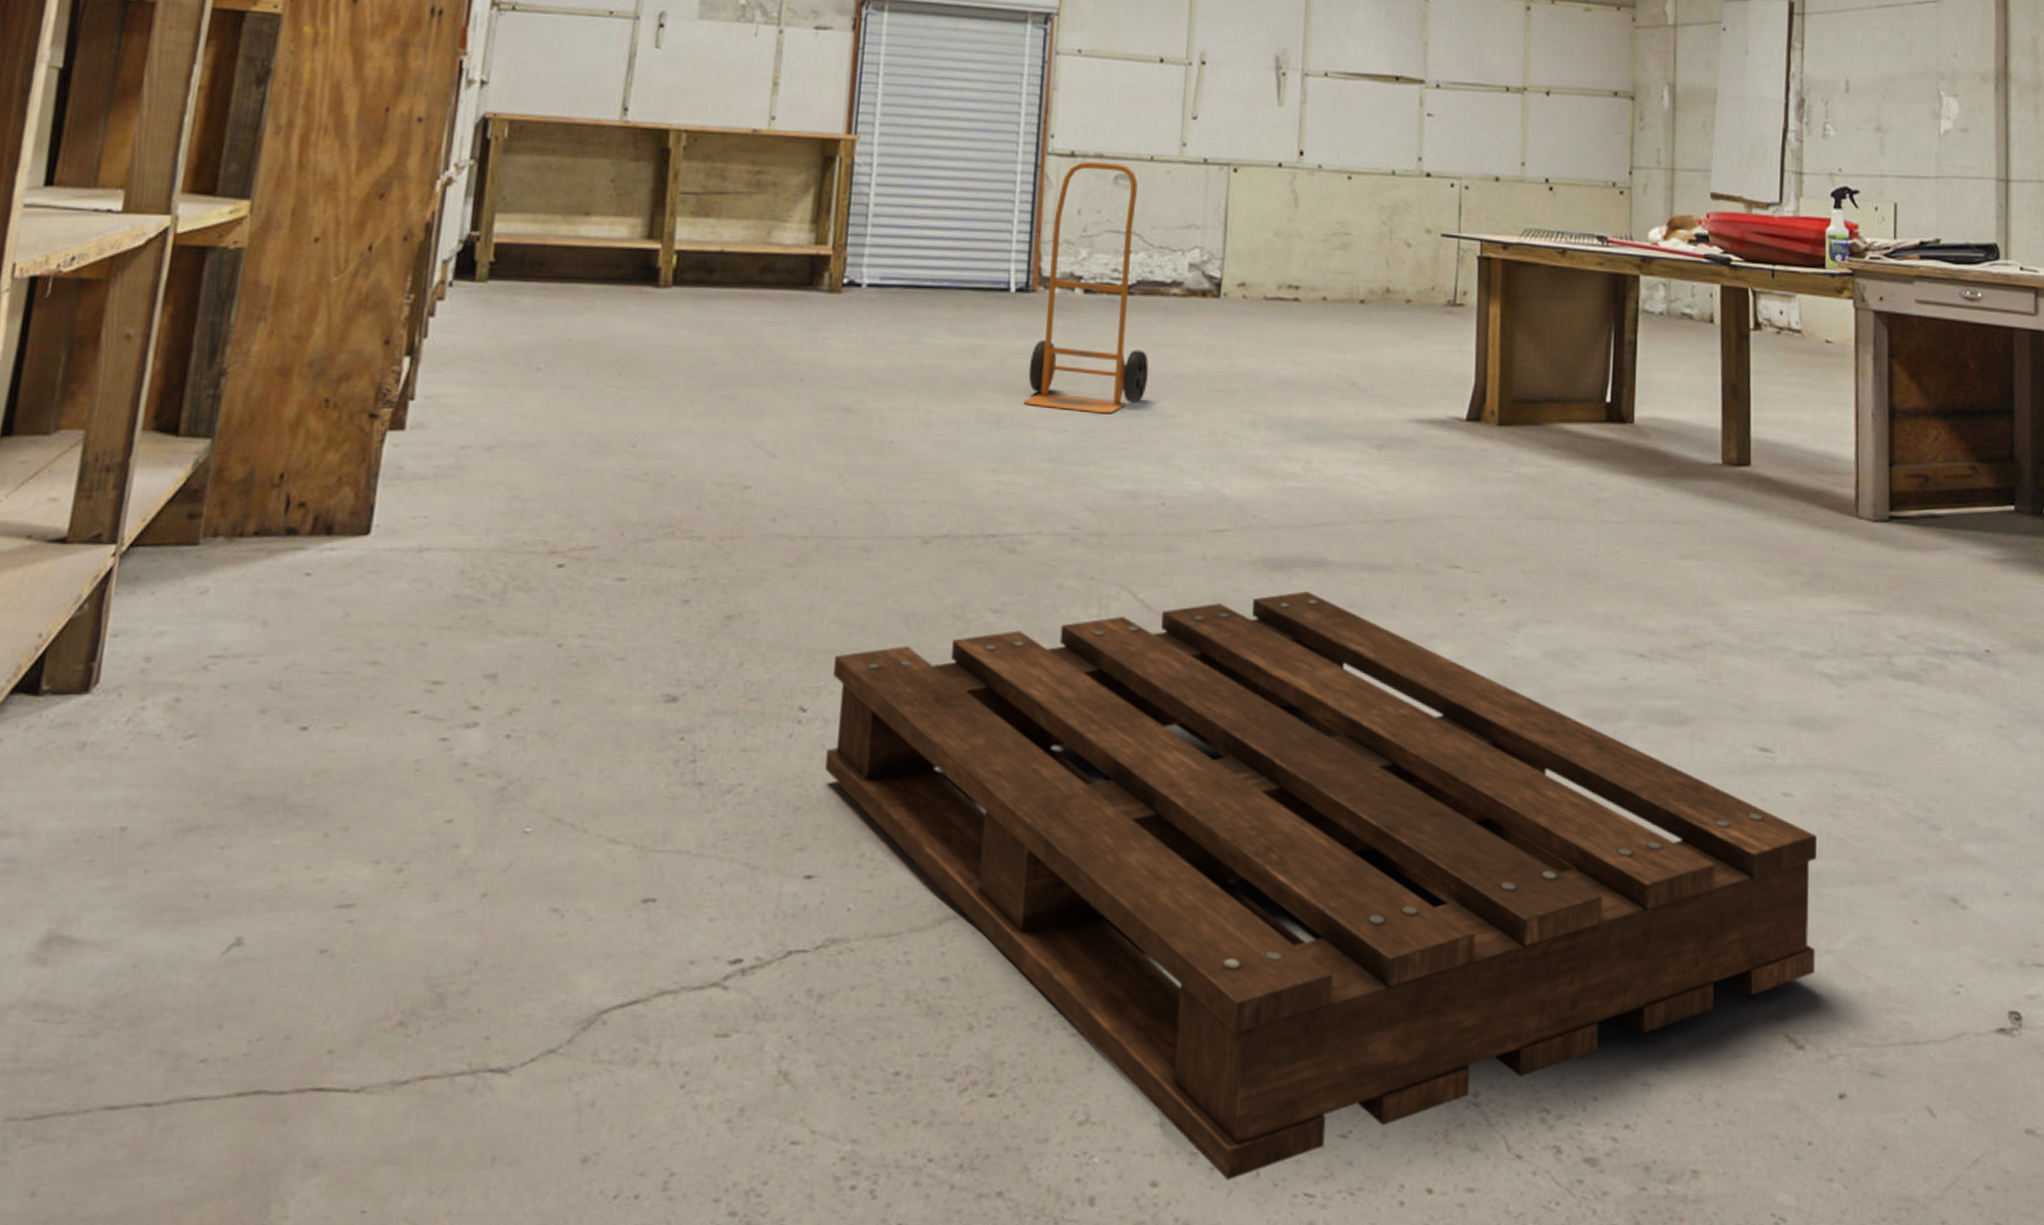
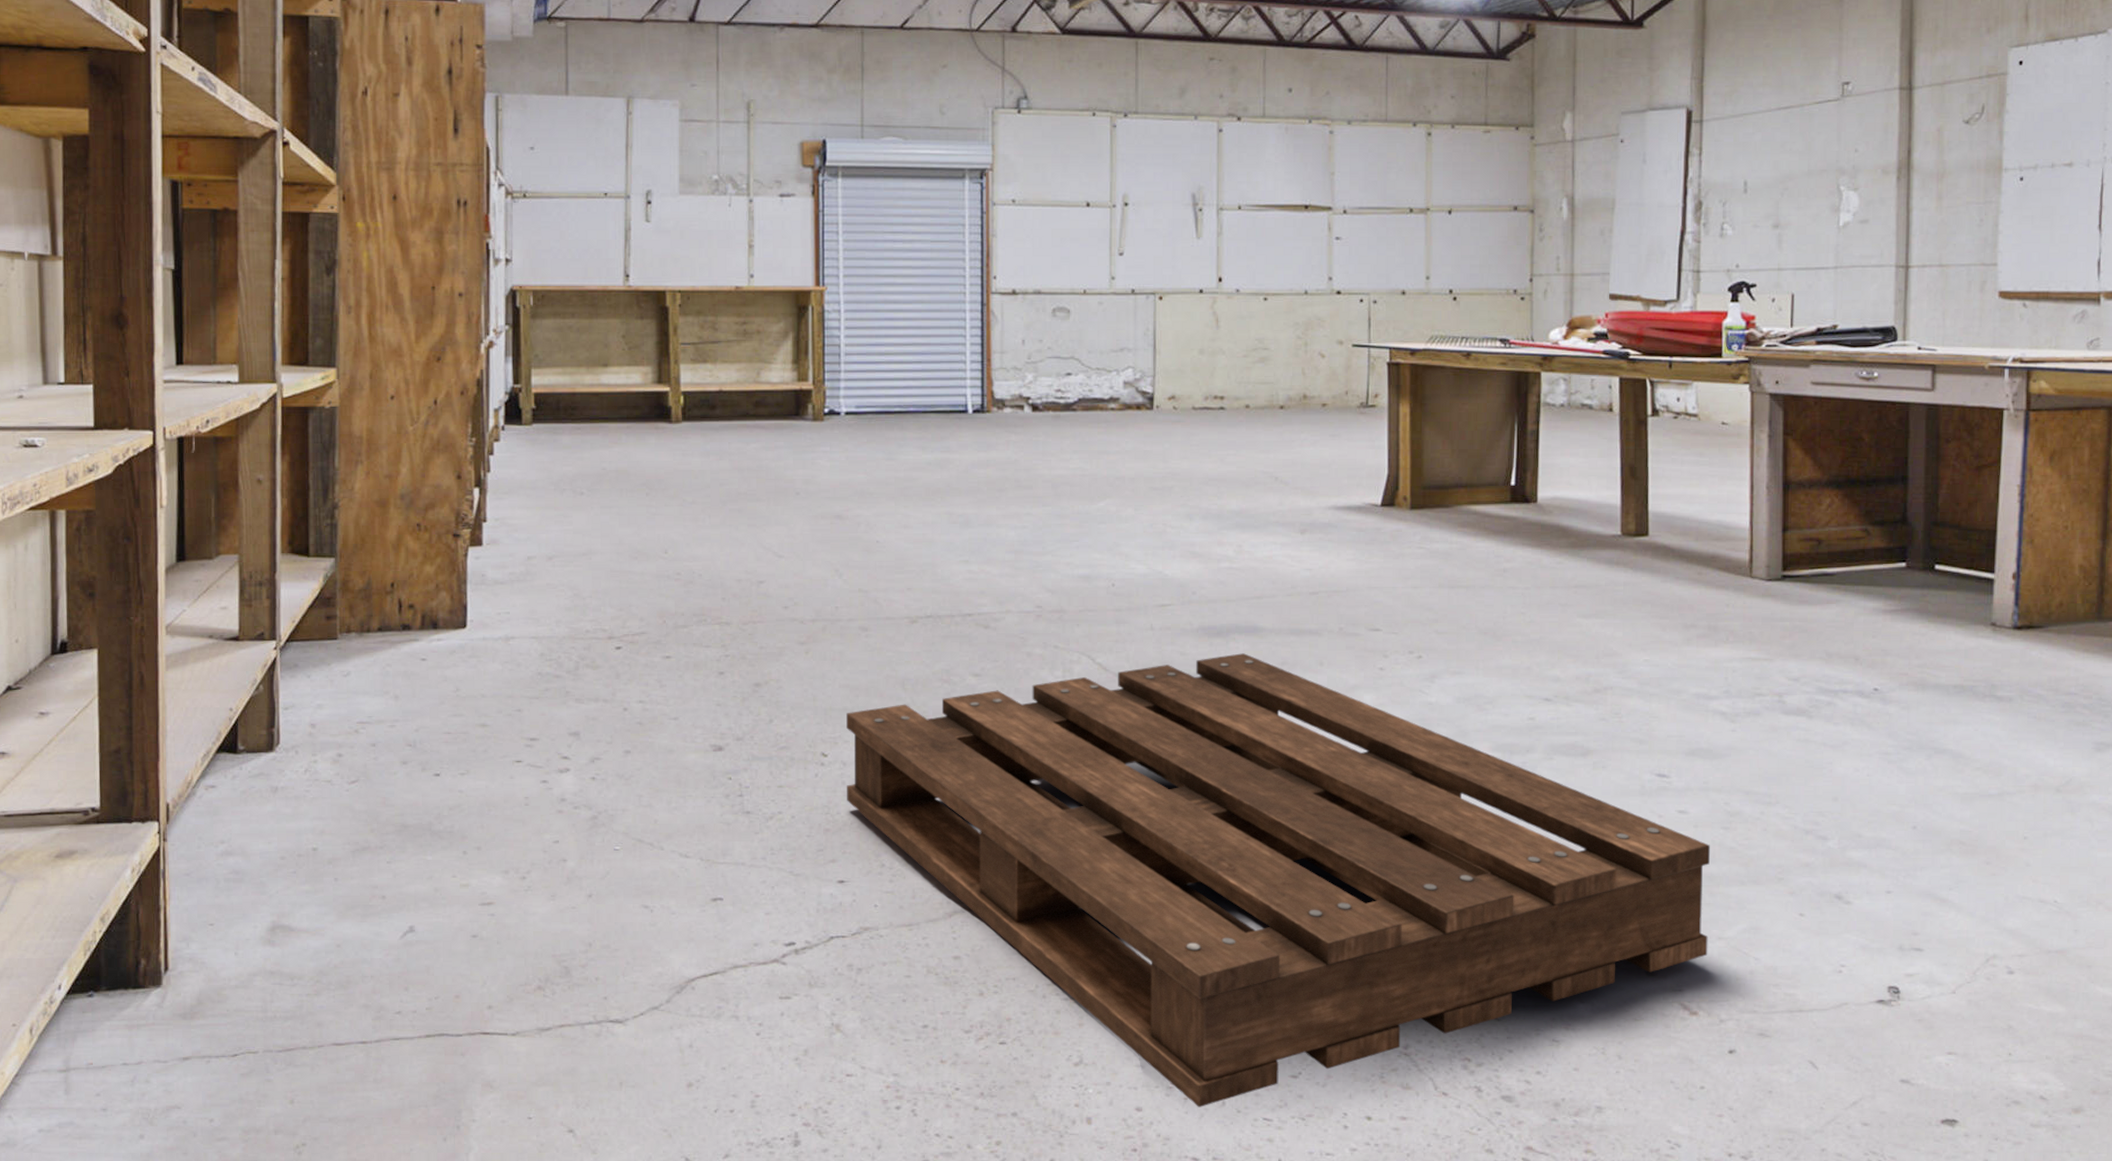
hand truck: present [1023,162,1149,414] -> none [987,298,1094,512]

